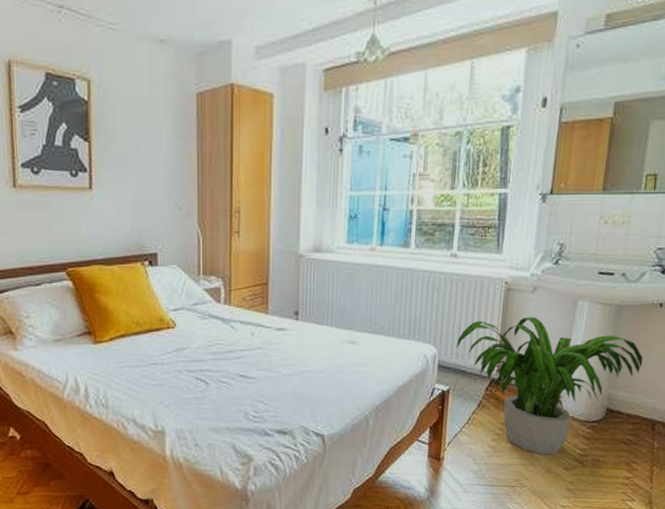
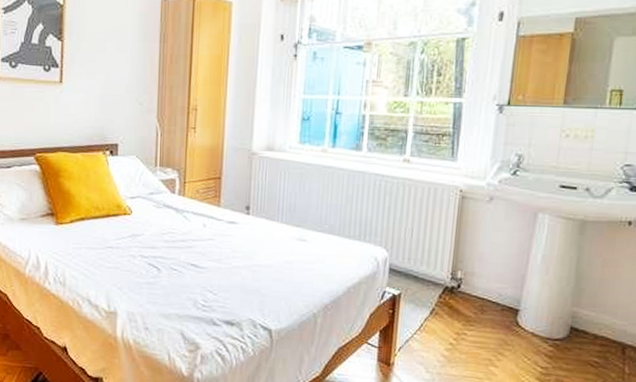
potted plant: present [456,316,644,455] -> none [408,226,611,371]

